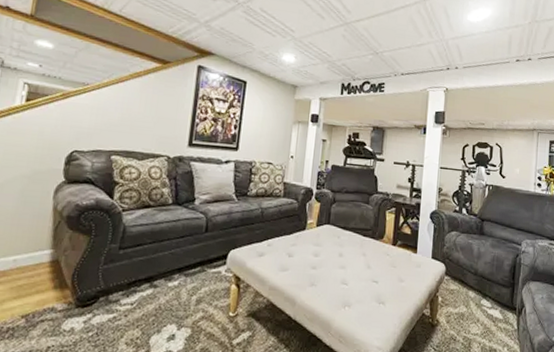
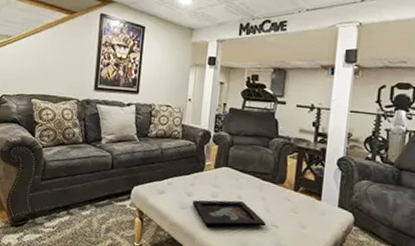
decorative tray: none [293,258,367,290] -> present [192,200,267,229]

